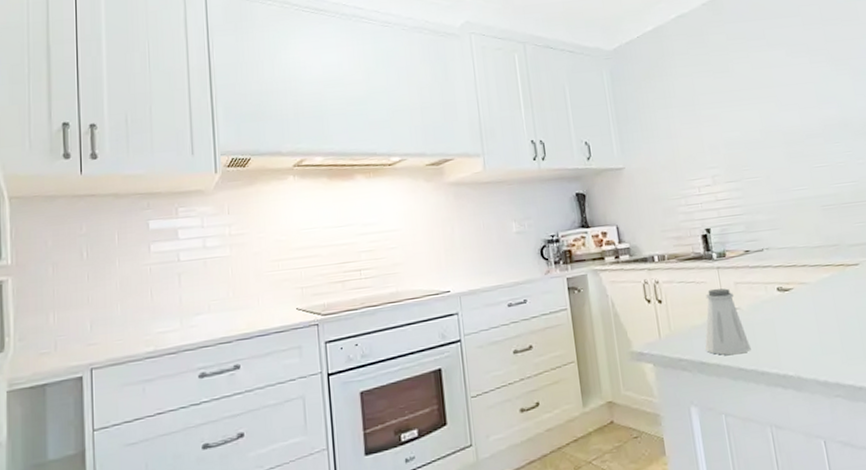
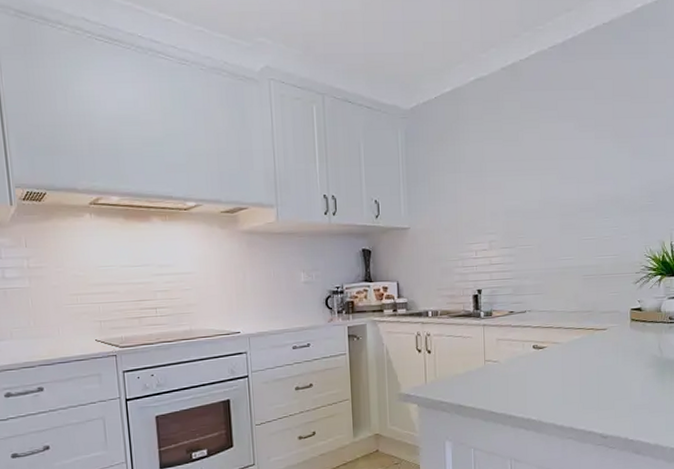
saltshaker: present [705,288,751,355] -> none [464,343,503,401]

